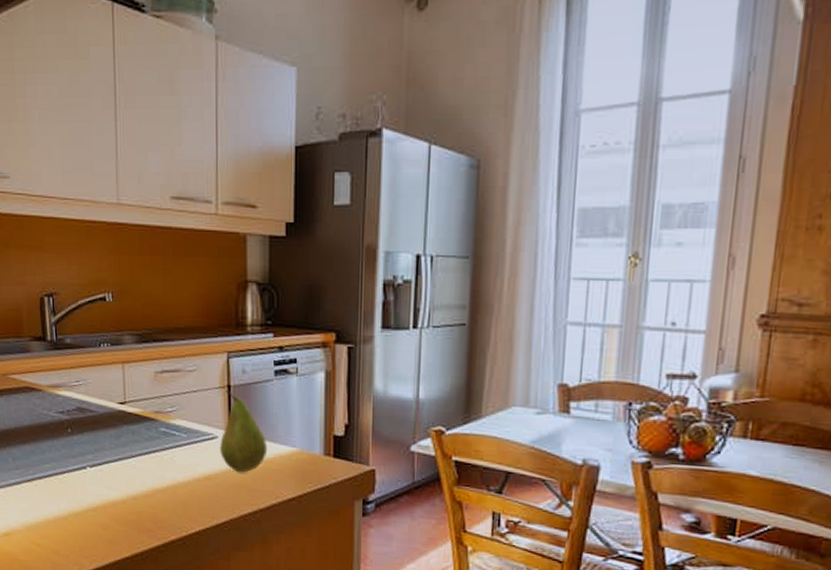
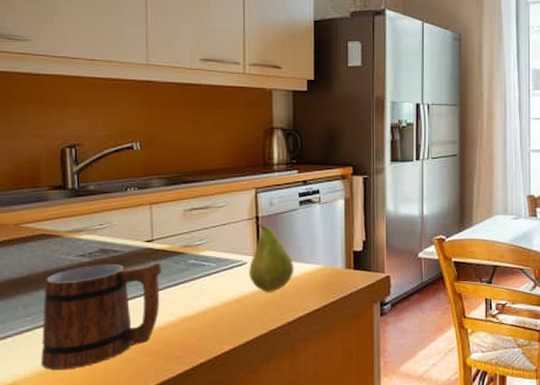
mug: none [29,423,135,528] -> present [41,262,162,370]

